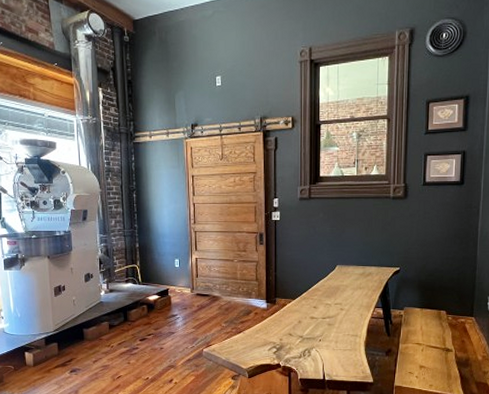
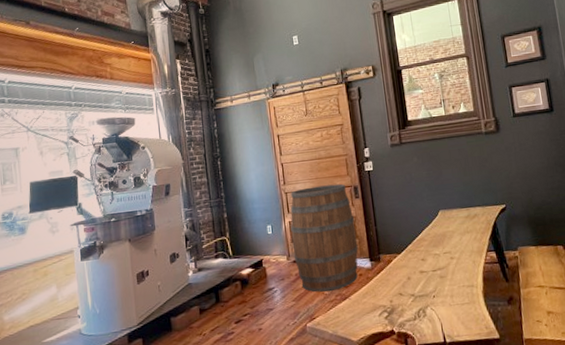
barrel: none [197,229,257,324] -> present [290,183,358,292]

